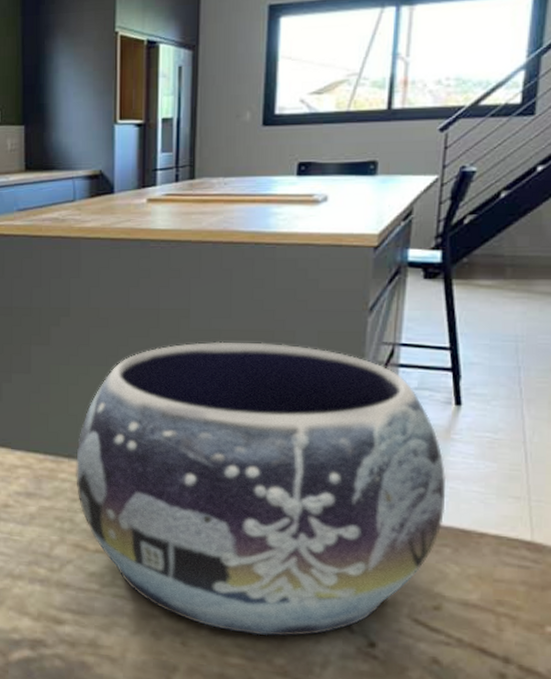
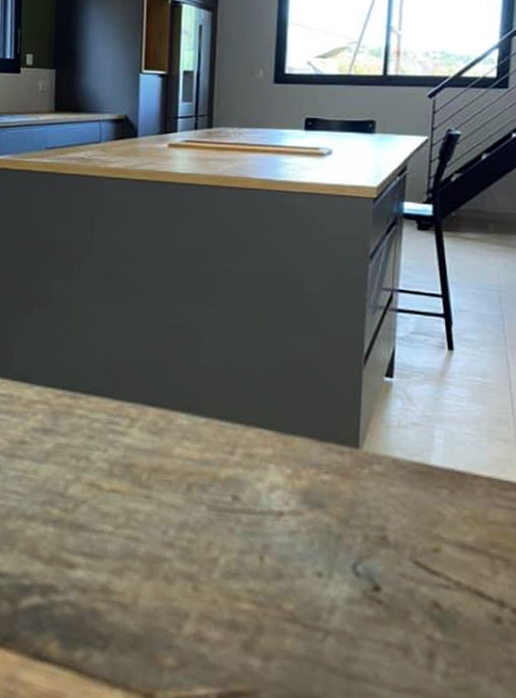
decorative bowl: present [76,341,447,637] -> none [93,282,442,581]

